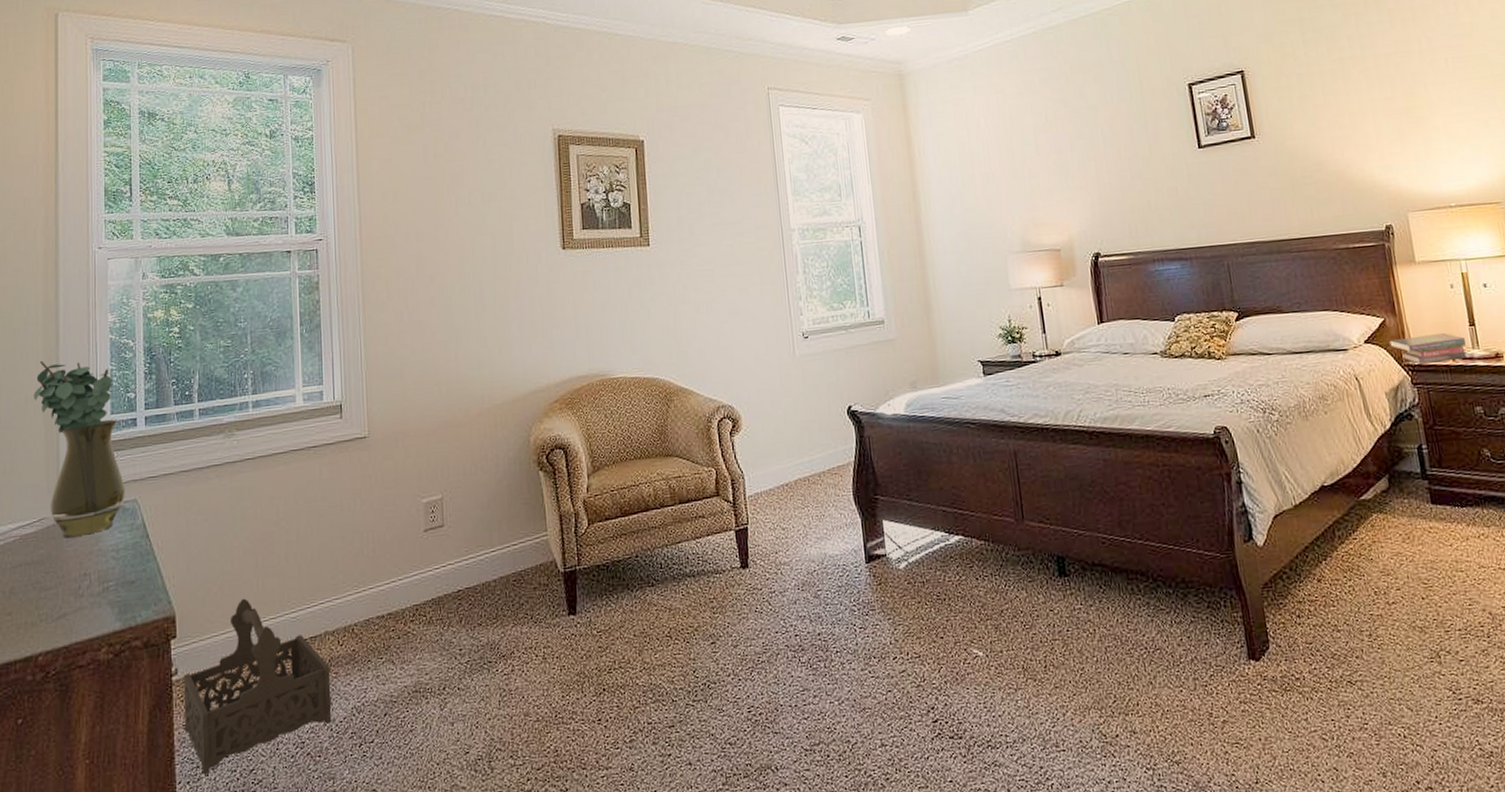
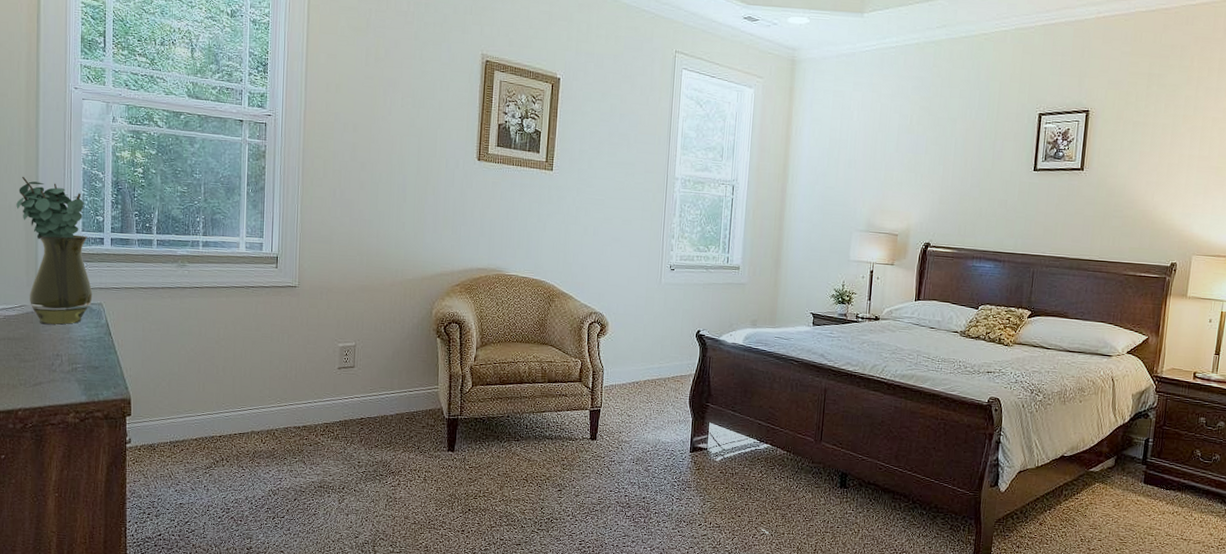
decorative basket: present [183,598,332,775] -> none [134,395,254,520]
books: present [1389,333,1467,364] -> none [1147,354,1209,379]

